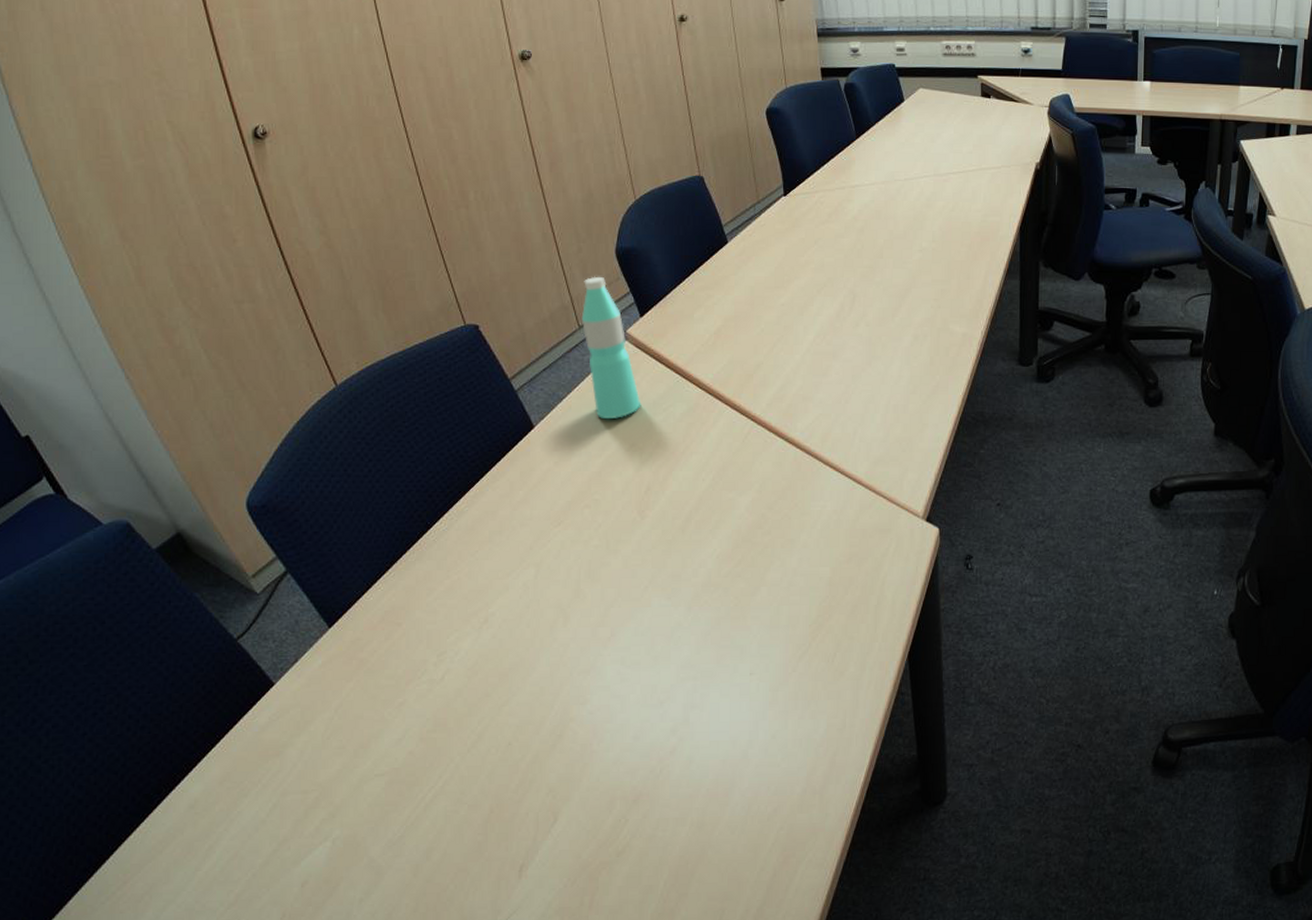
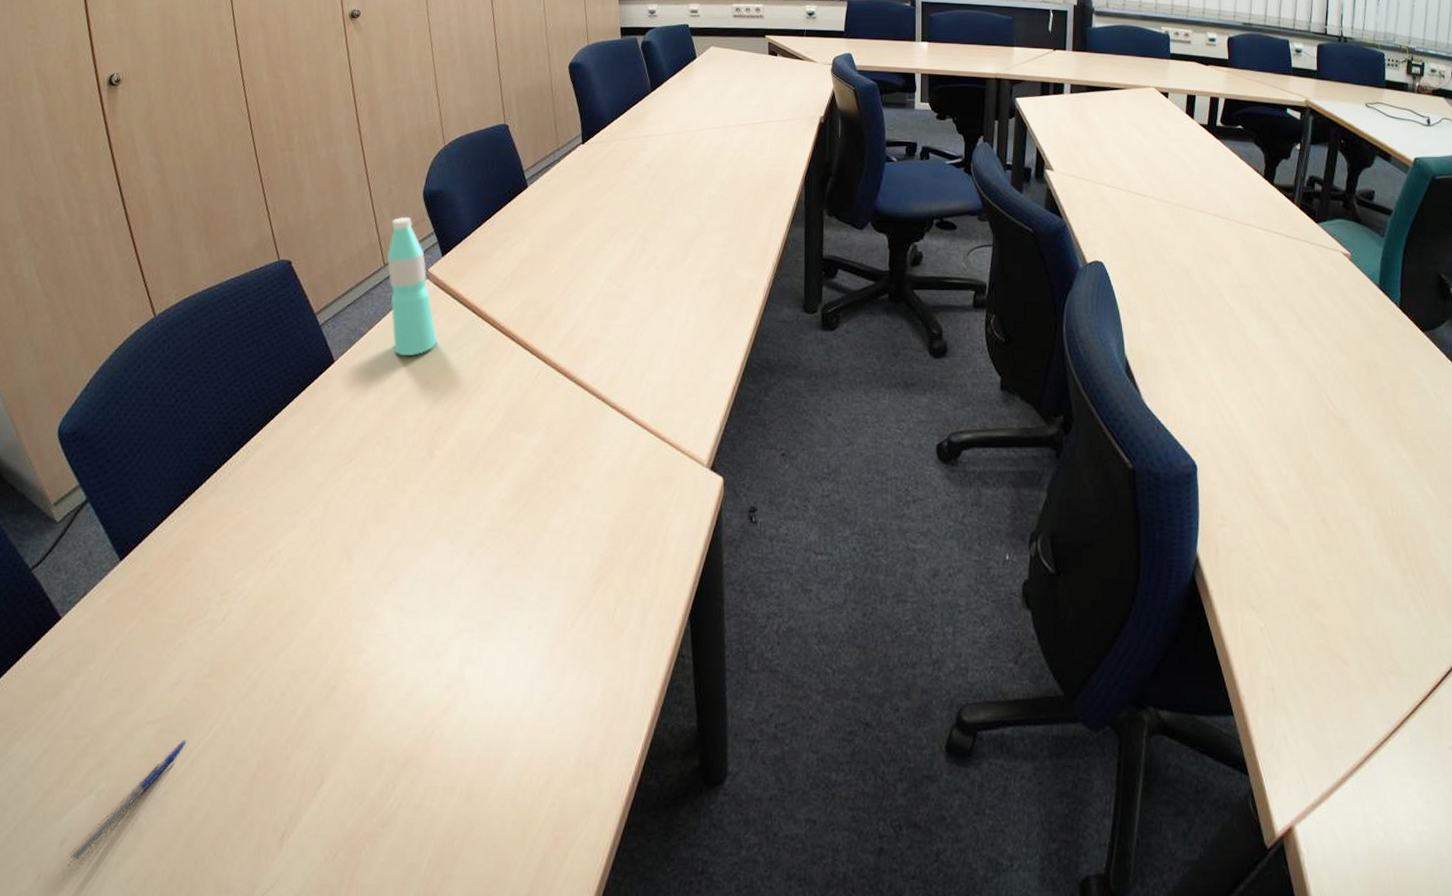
pen: none [309,789,417,904] -> present [67,740,187,866]

